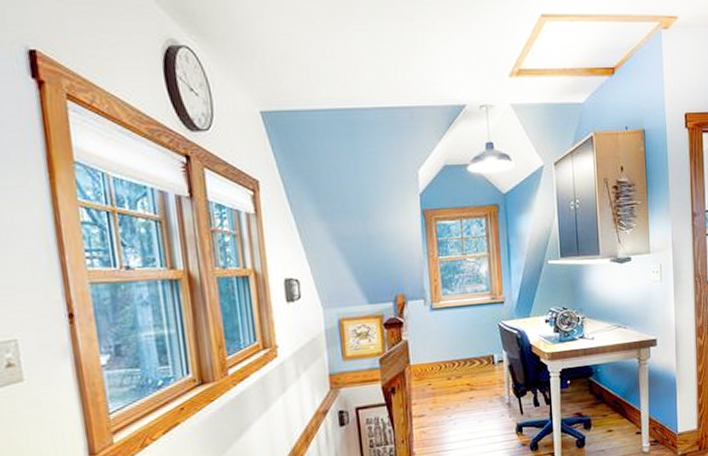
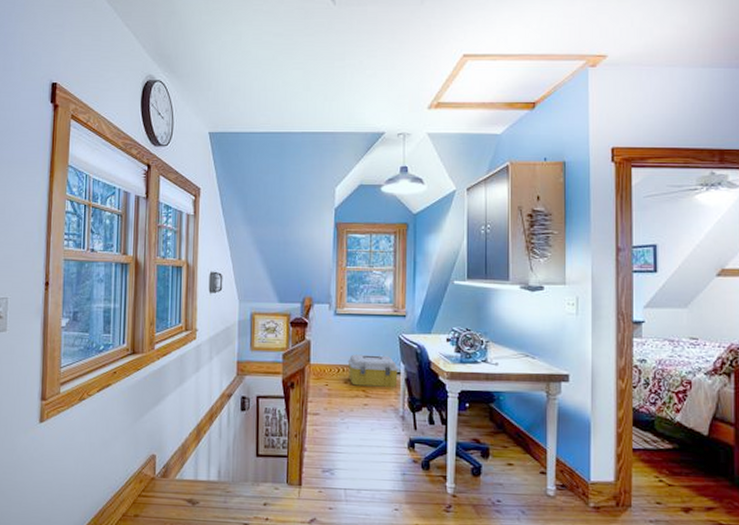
storage box: none [449,345,502,381] -> present [347,354,399,387]

